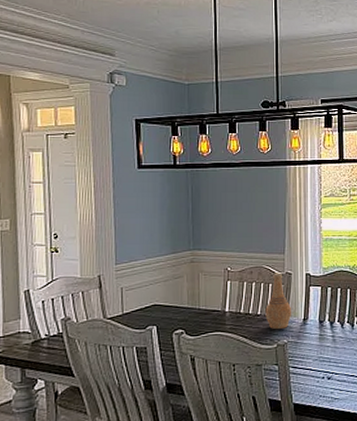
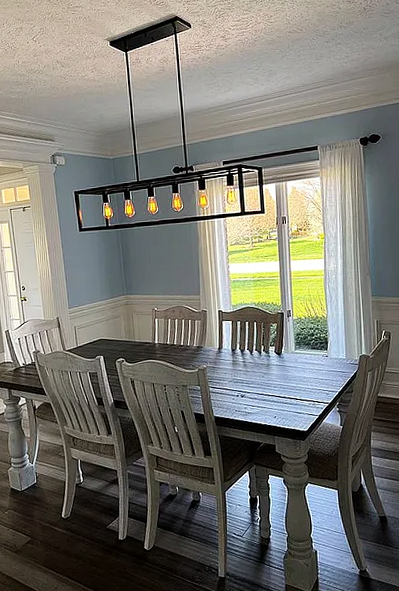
vase: present [265,272,292,330] -> none [187,310,209,357]

